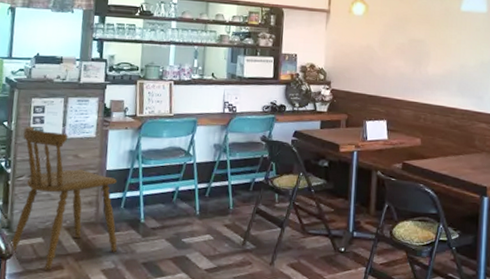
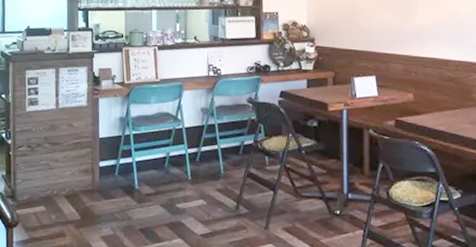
dining chair: present [10,126,117,271] -> none [16,98,114,238]

